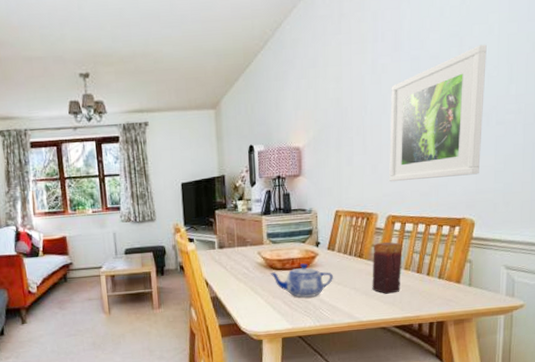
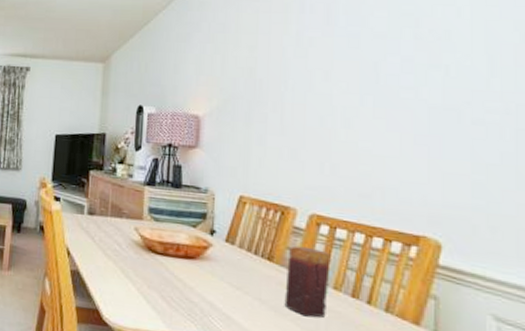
teapot: present [270,263,333,298] -> none [147,252,230,298]
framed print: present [389,44,487,182] -> none [314,28,454,183]

